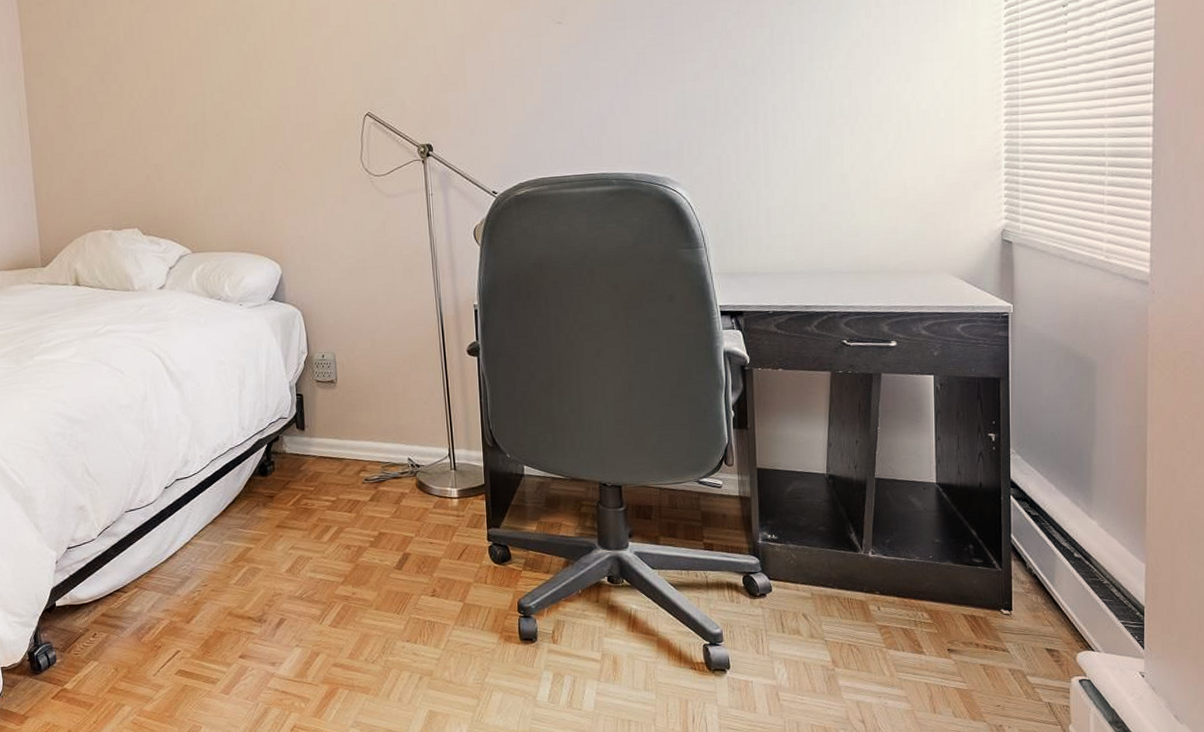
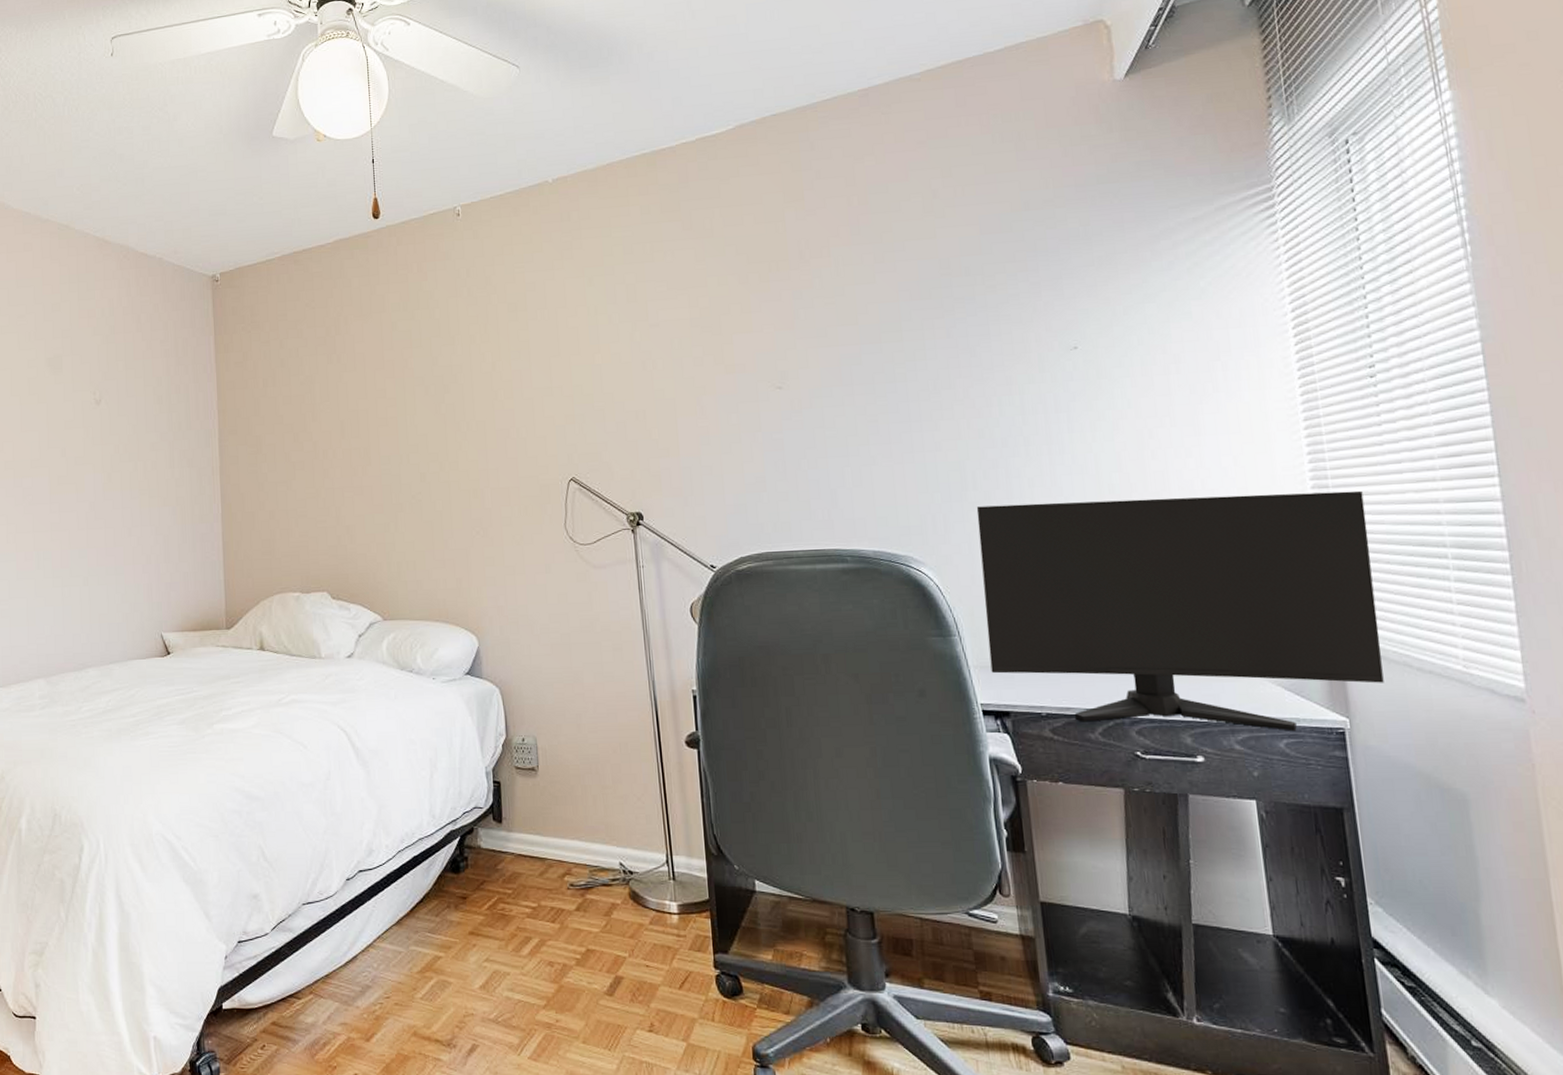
computer monitor: none [726,108,1045,317] -> present [976,490,1384,732]

